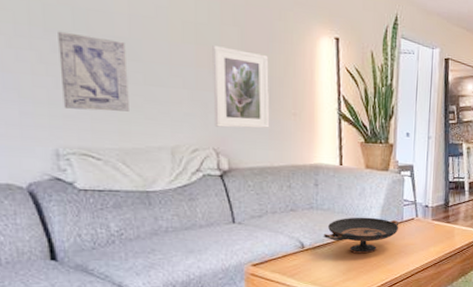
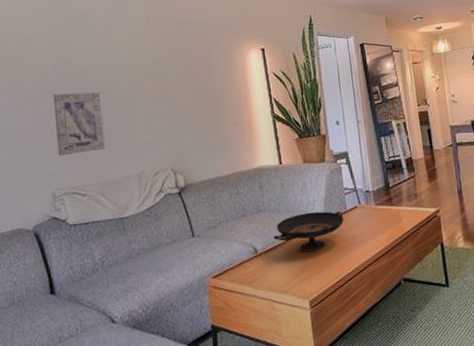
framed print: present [212,46,270,129] -> none [164,77,216,149]

